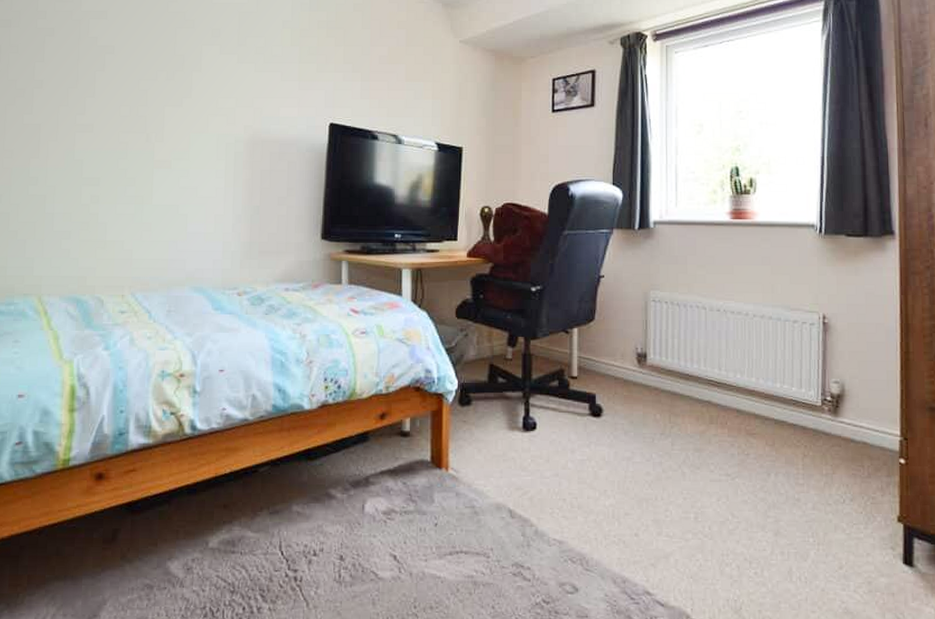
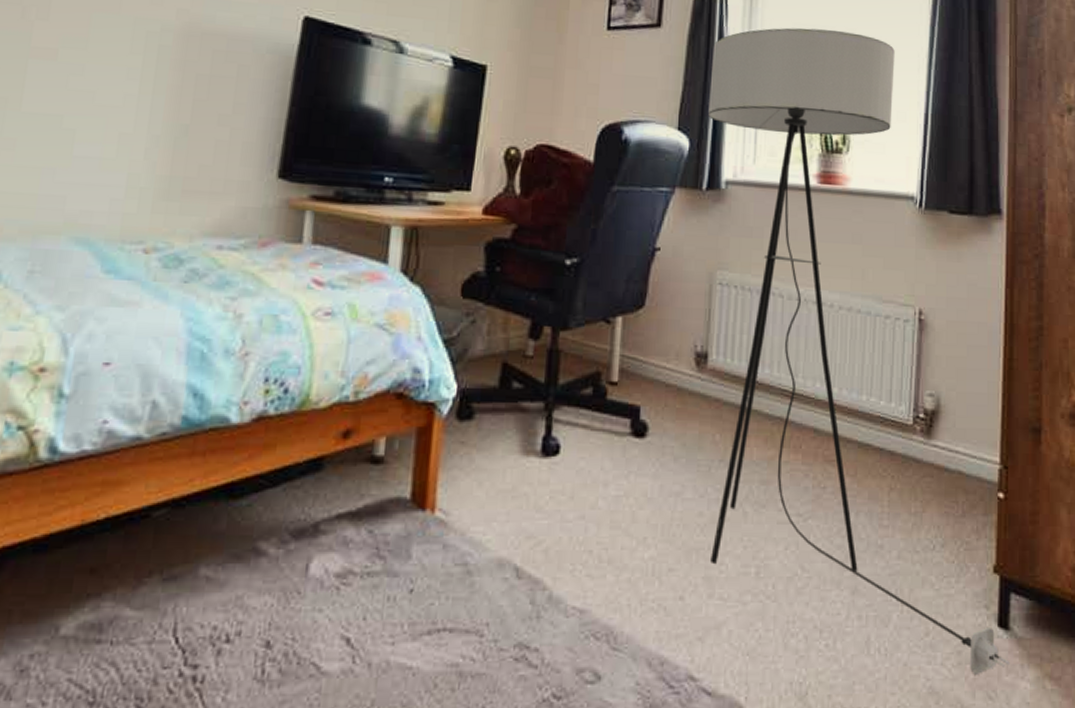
floor lamp: none [636,96,916,600] -> present [708,27,1011,675]

